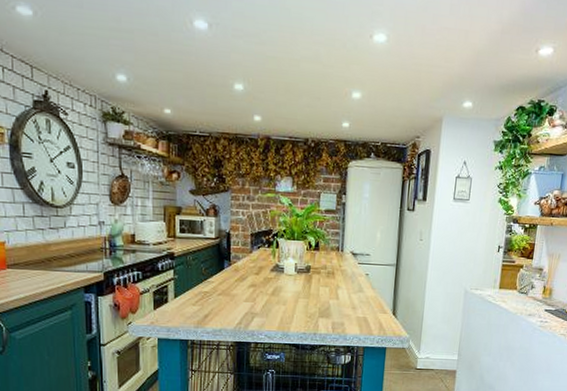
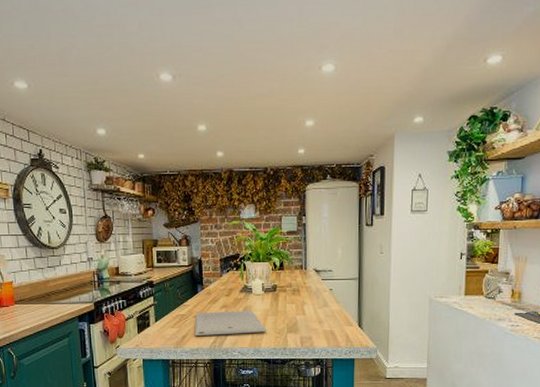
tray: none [218,290,296,316] -> present [194,310,266,336]

